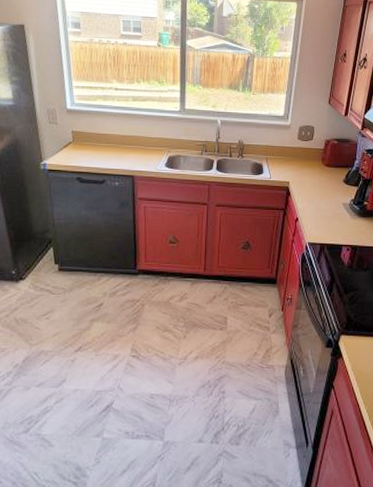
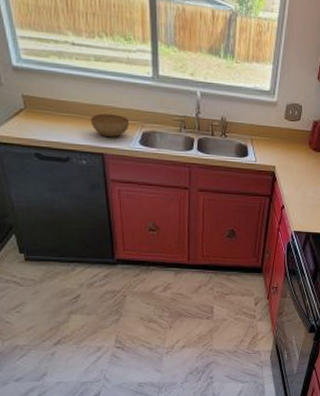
bowl: none [125,142,158,161] -> present [90,113,130,137]

